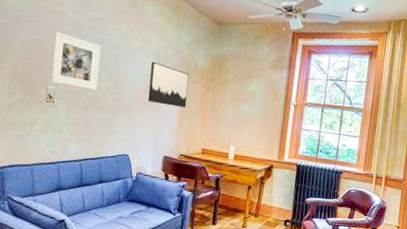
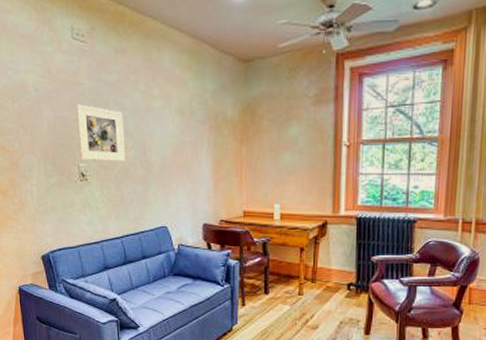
wall art: present [148,61,189,108] -> none [176,119,220,167]

